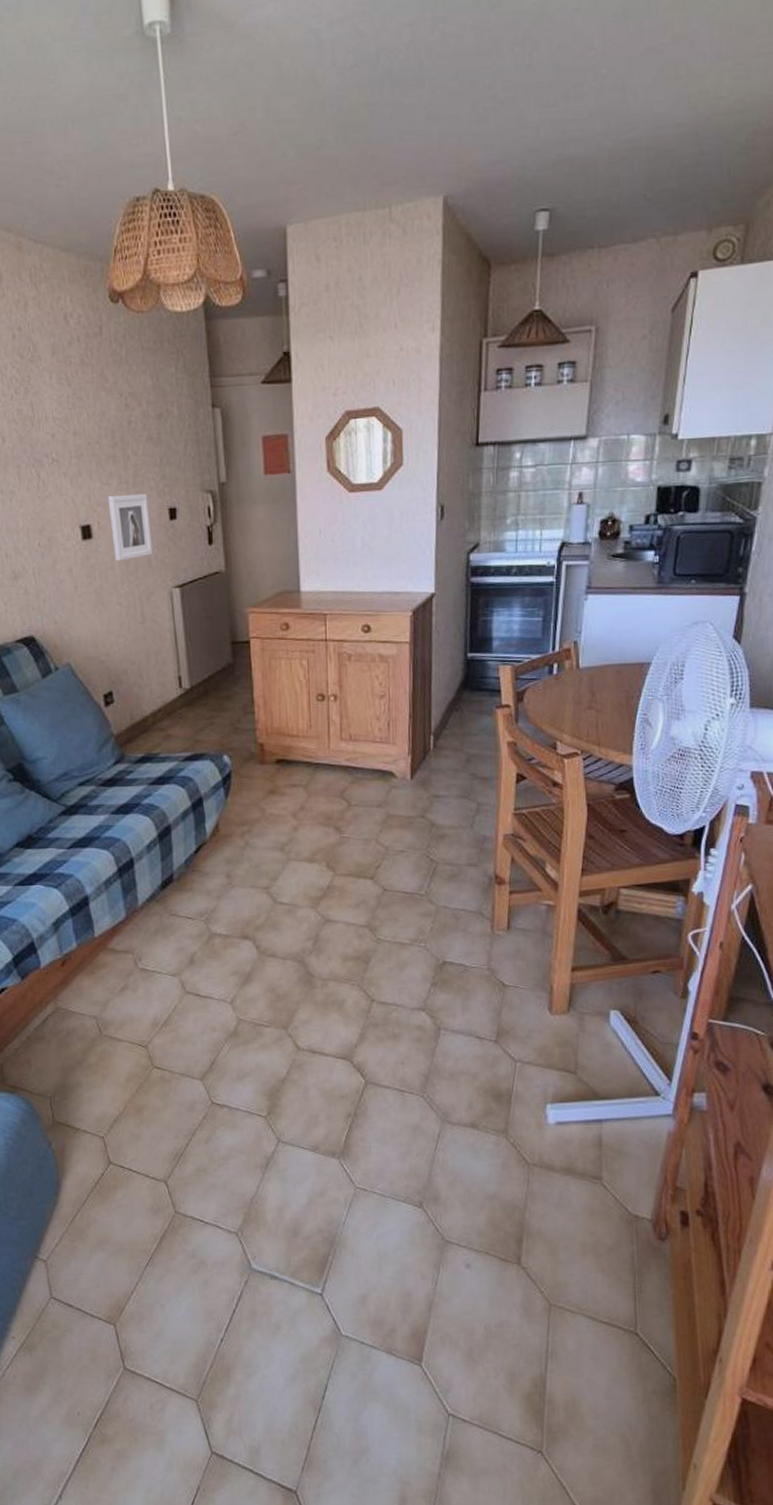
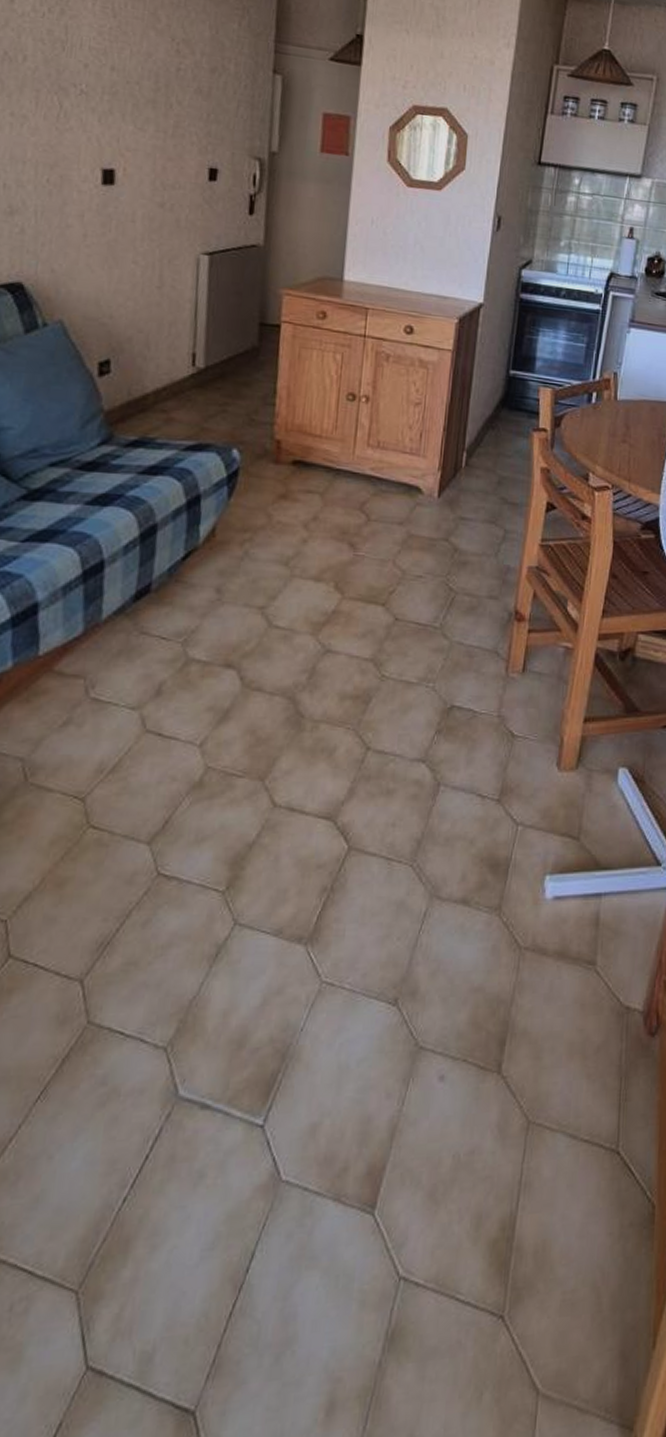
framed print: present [108,493,153,561] -> none [137,143,187,216]

